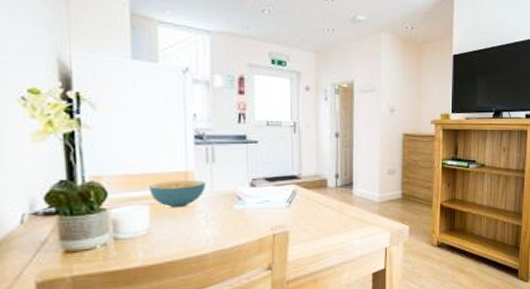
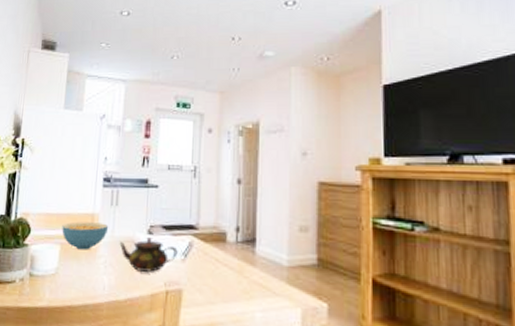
teapot: none [220,188,282,222] -> present [119,236,178,273]

